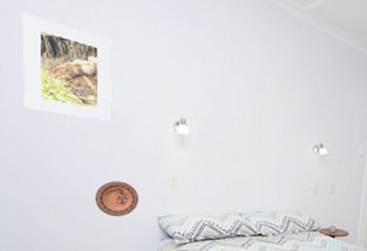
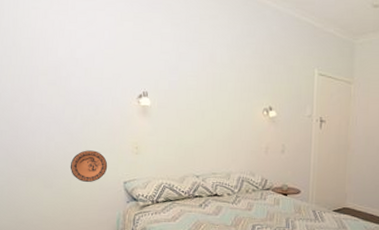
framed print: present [22,12,112,123] -> none [14,12,85,99]

